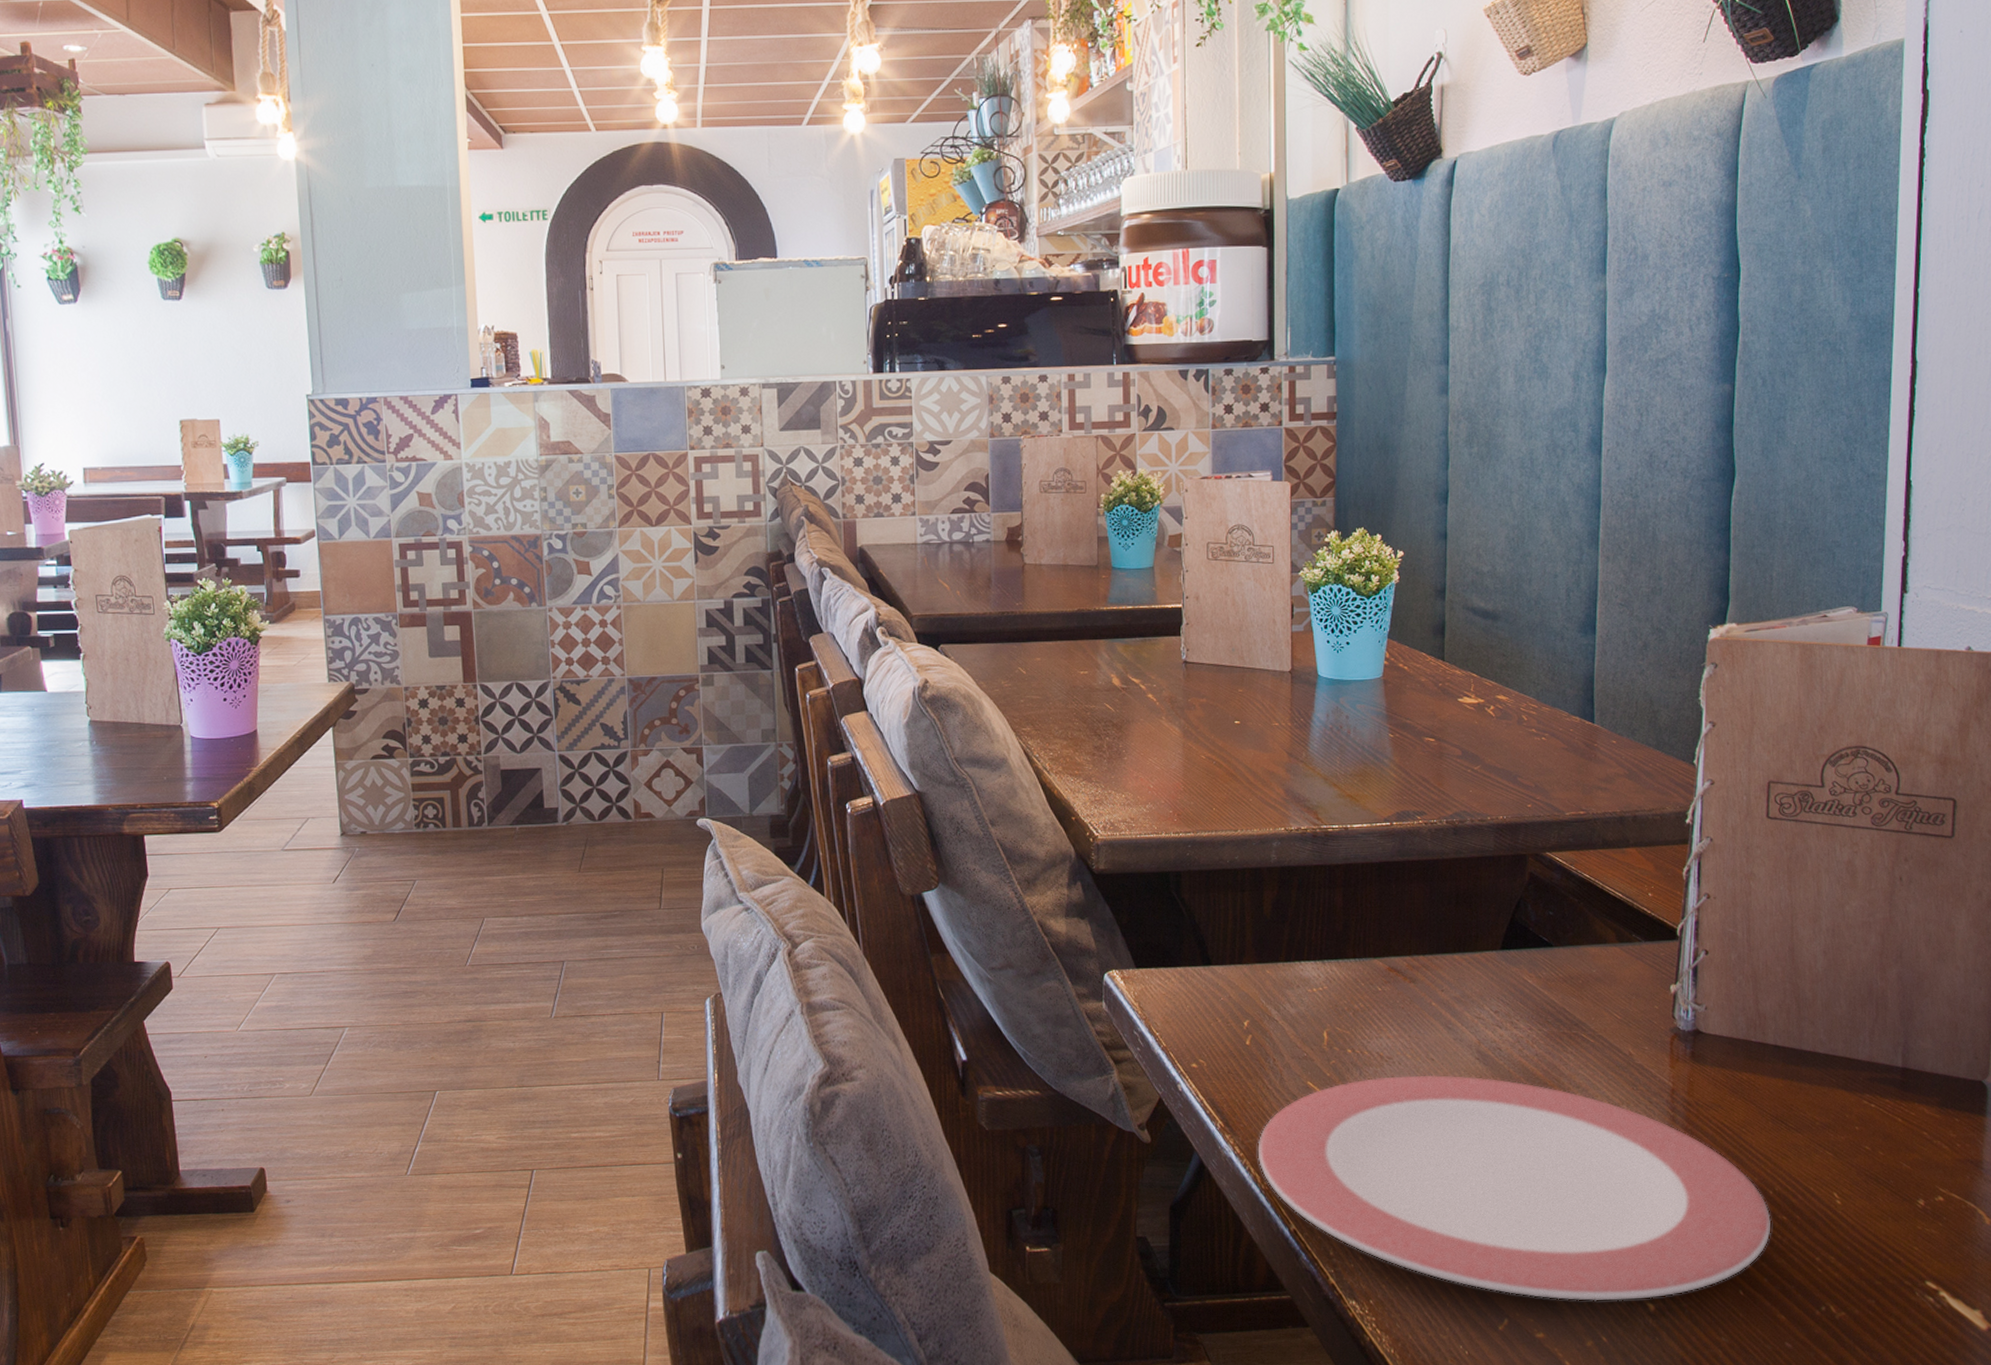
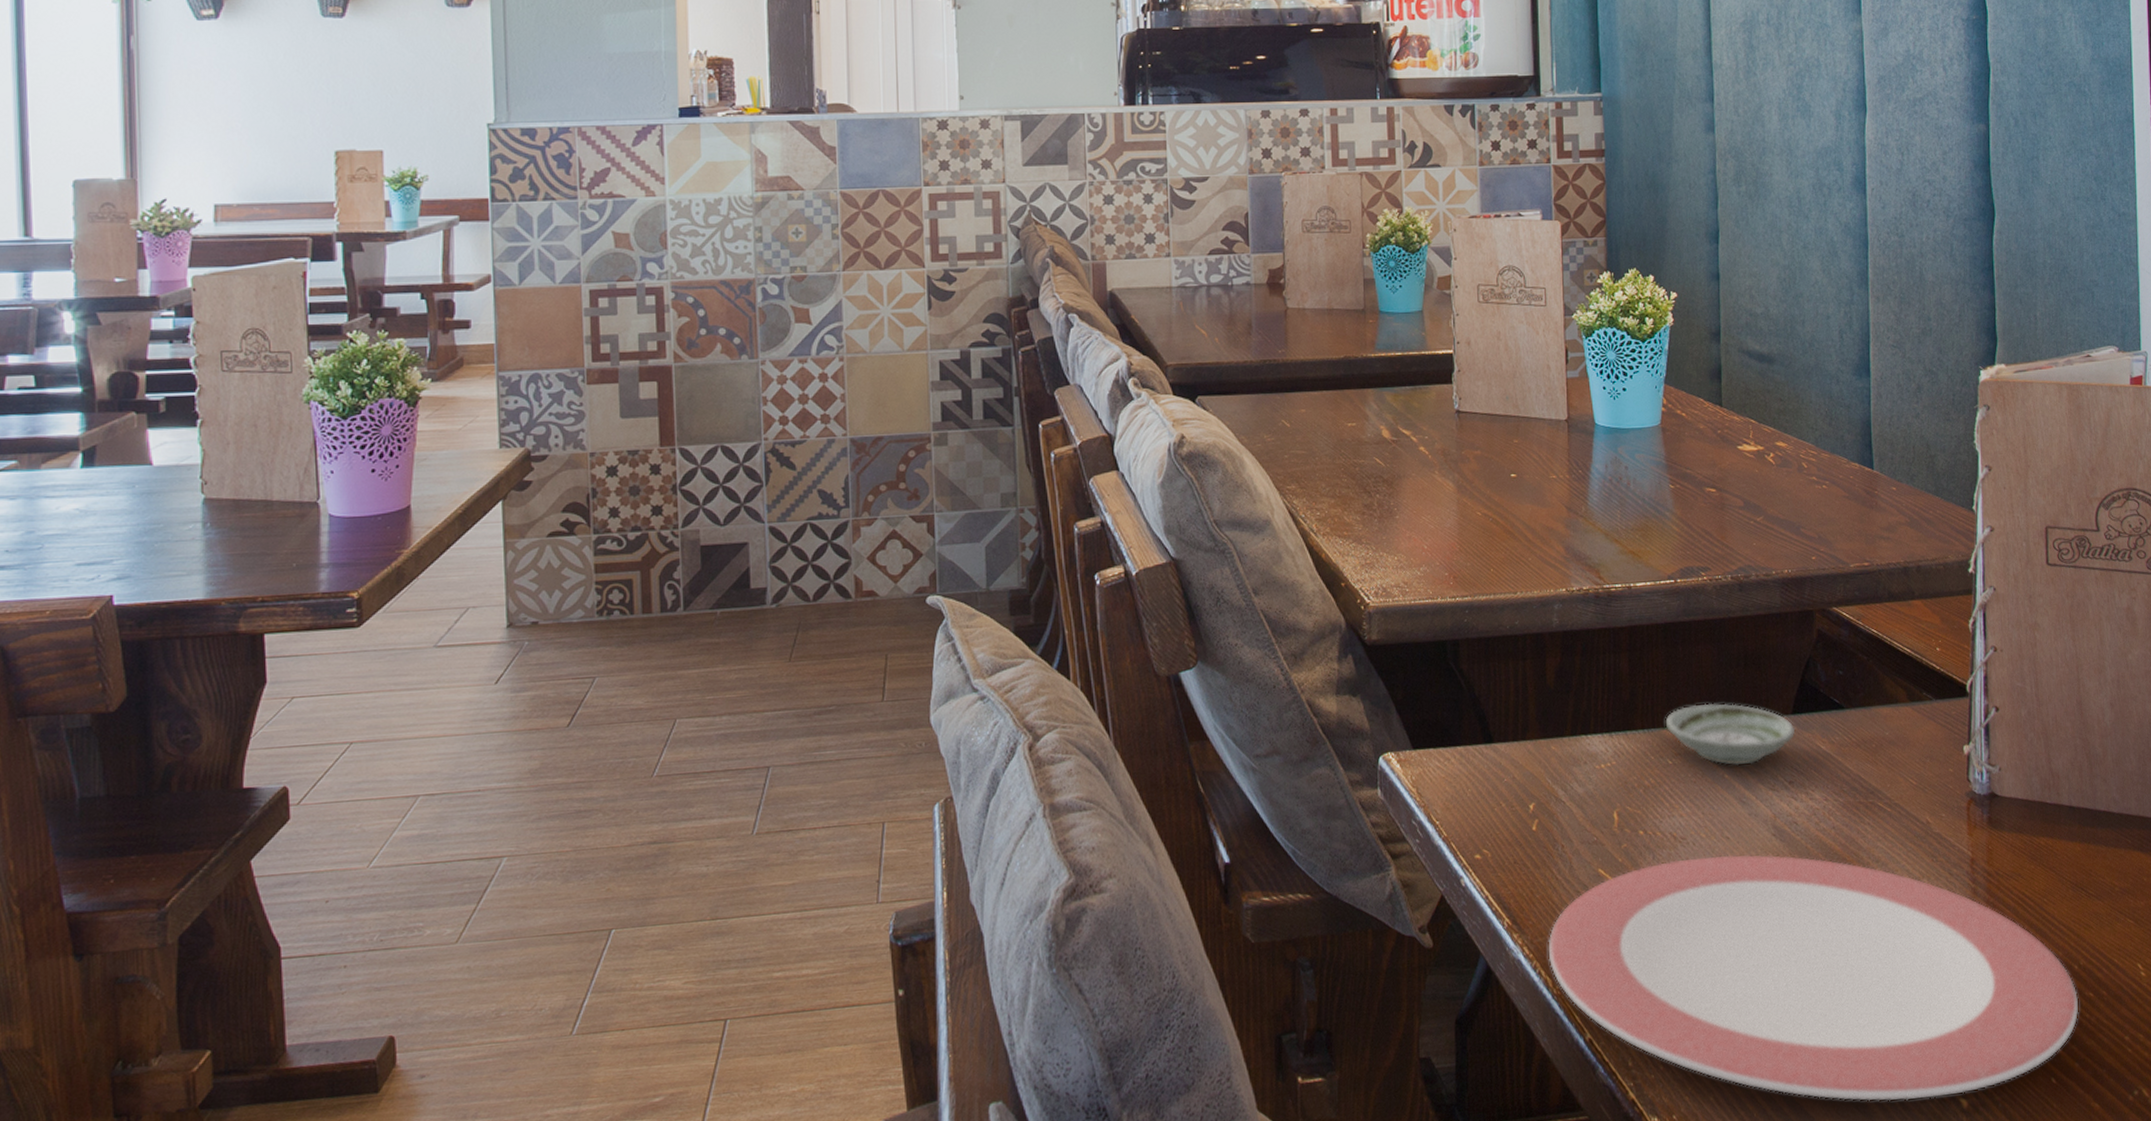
saucer: none [1376,937,1503,995] -> present [1665,703,1796,766]

